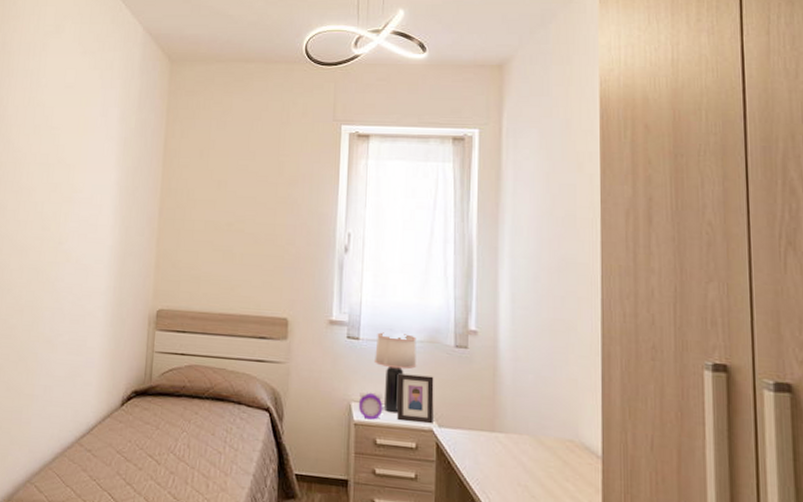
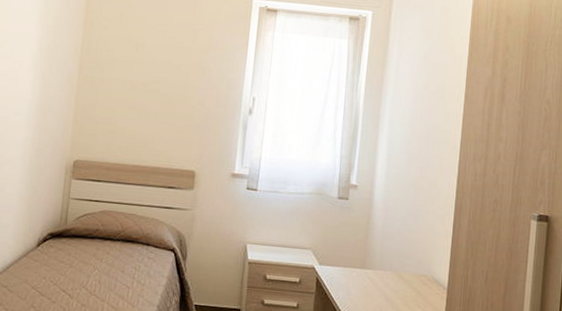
alarm clock: present [358,390,383,420] -> none [252,234,274,259]
table lamp: present [375,332,417,413] -> none [269,184,306,254]
picture frame: present [397,373,434,424] -> none [285,220,319,263]

